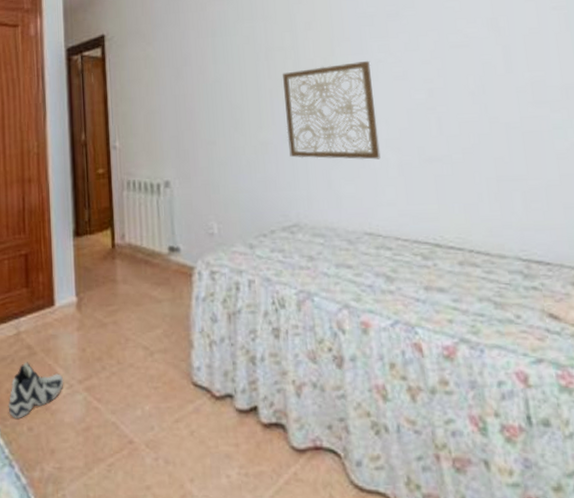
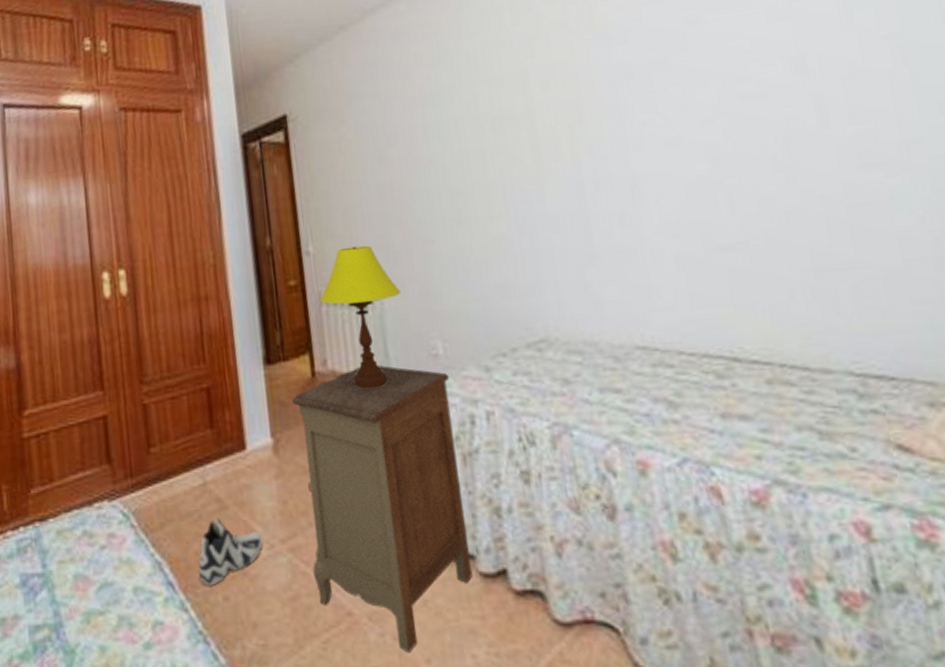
nightstand: none [94,240,231,474] -> present [291,364,473,653]
table lamp: none [122,143,188,259] -> present [320,245,401,389]
wall art: present [283,60,381,160] -> none [516,124,652,255]

